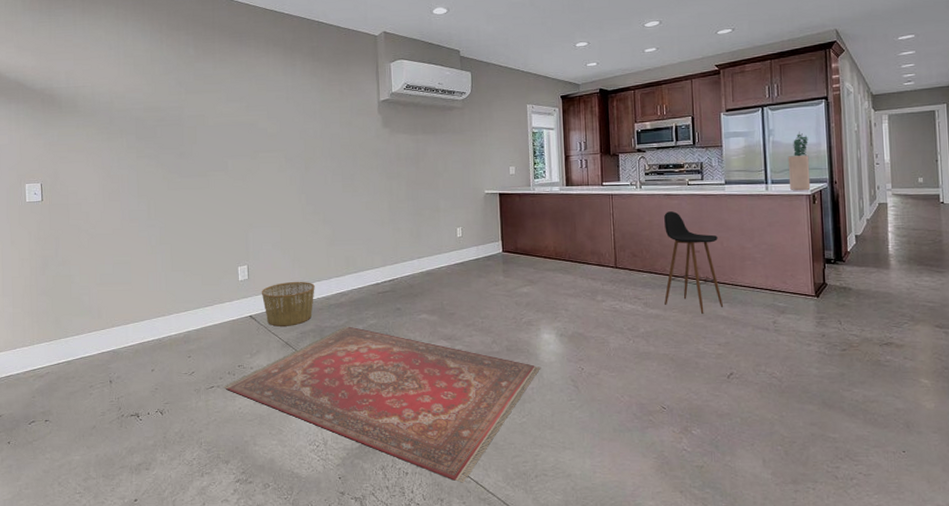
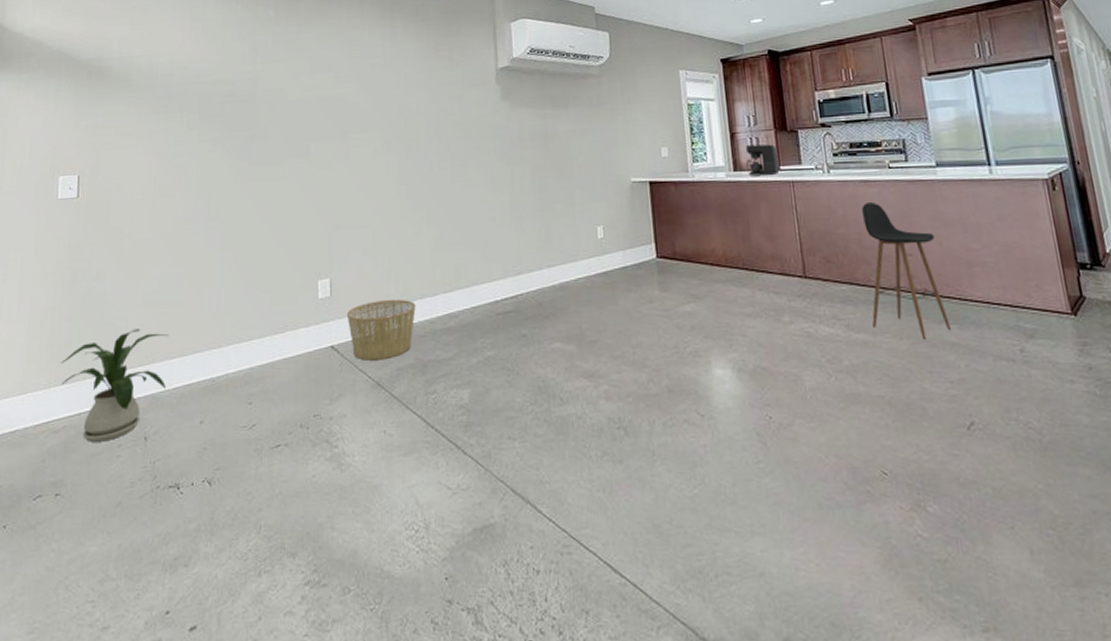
house plant: none [40,302,124,384] -> present [61,329,169,442]
area rug: present [224,326,540,483] -> none [294,359,714,586]
coffee maker: none [576,165,602,191] -> present [746,144,780,177]
vase: present [787,131,811,191] -> none [1012,98,1048,175]

